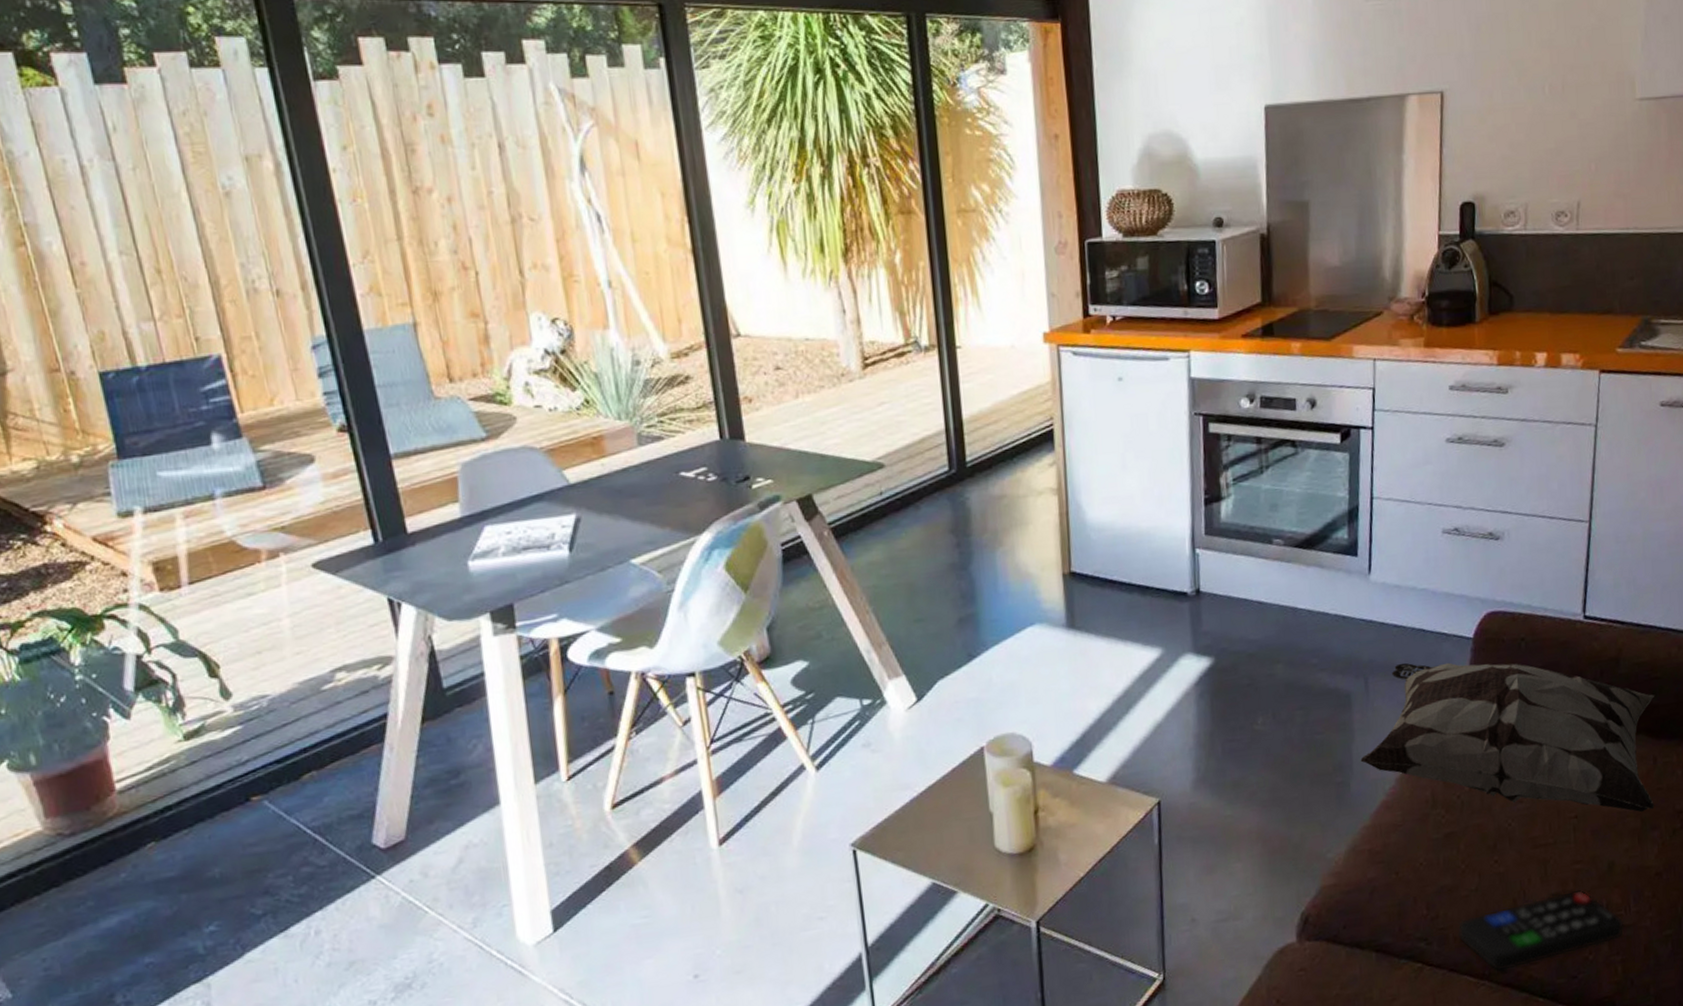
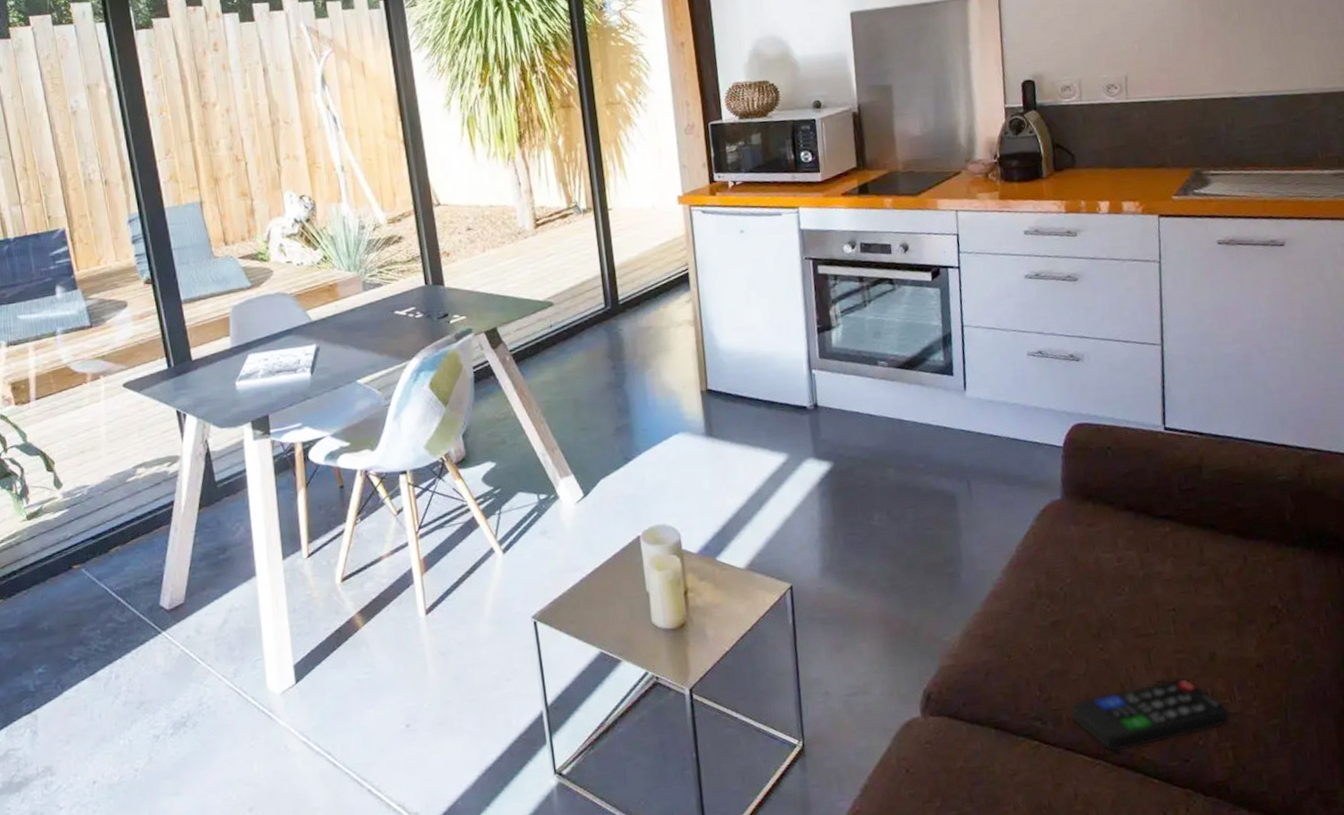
decorative pillow: present [1360,662,1654,813] -> none [968,468,1249,607]

